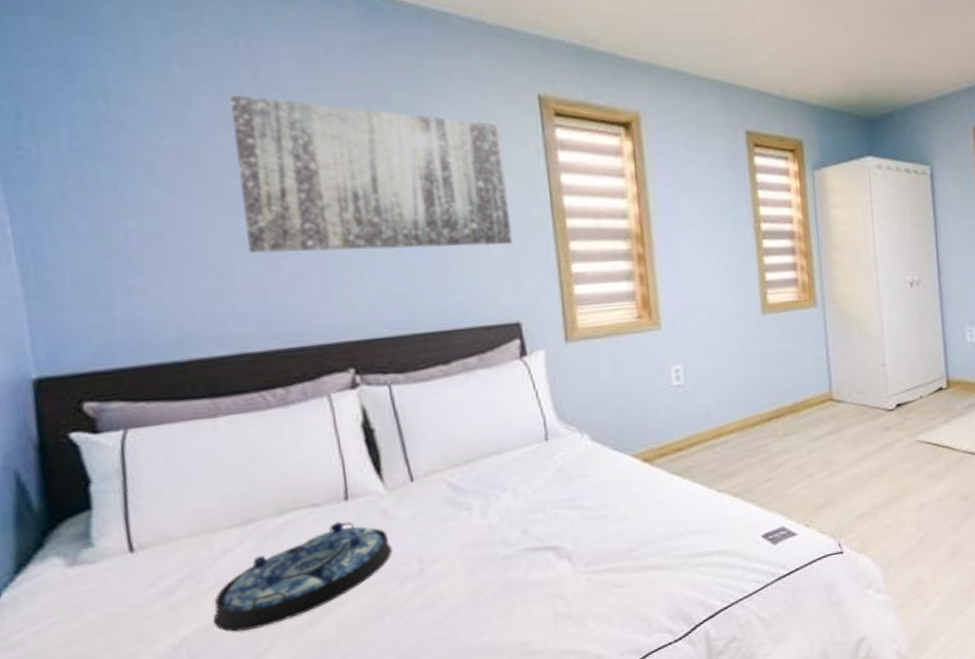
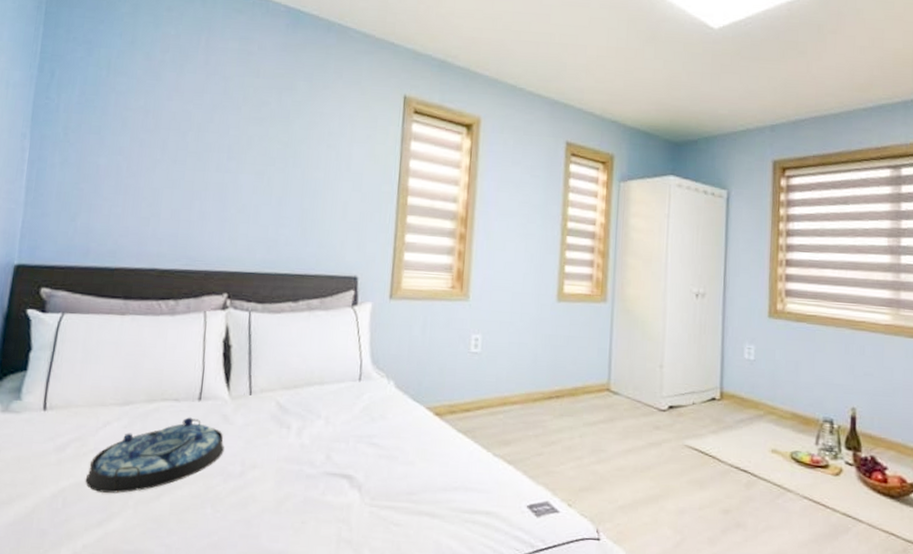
wall art: present [230,94,513,254] -> none [175,74,371,211]

